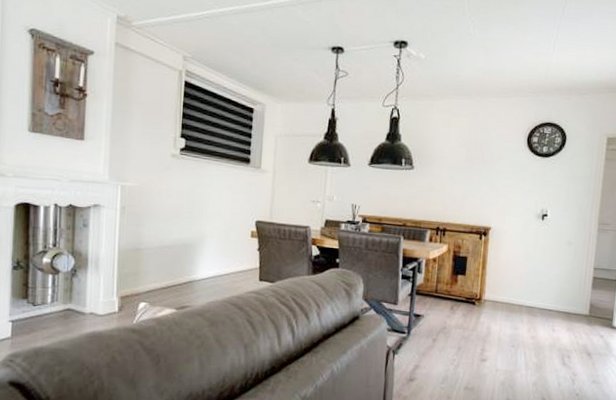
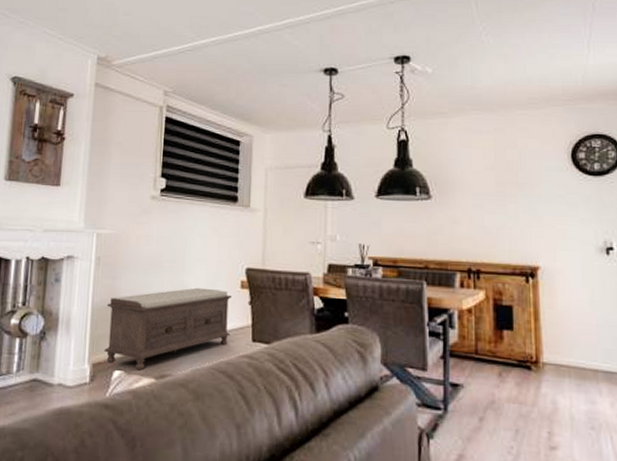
bench: none [131,235,243,303] -> present [104,287,231,371]

